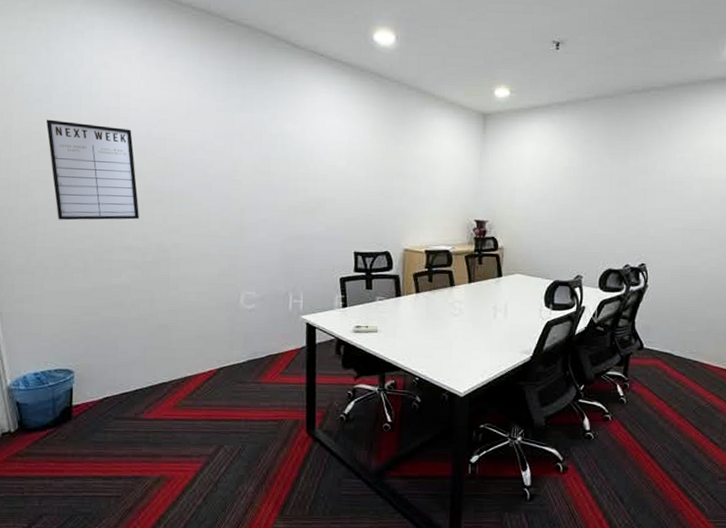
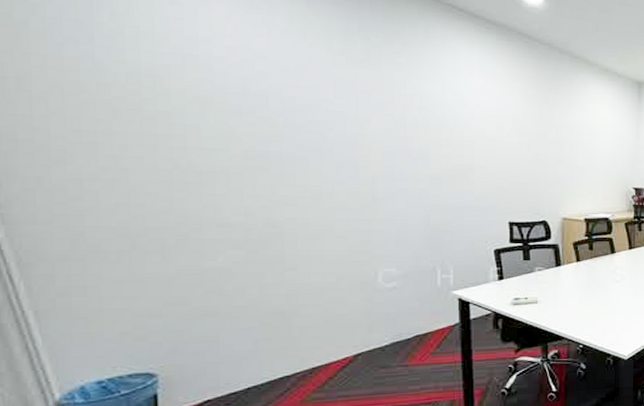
writing board: present [46,119,140,221] -> none [85,65,238,193]

